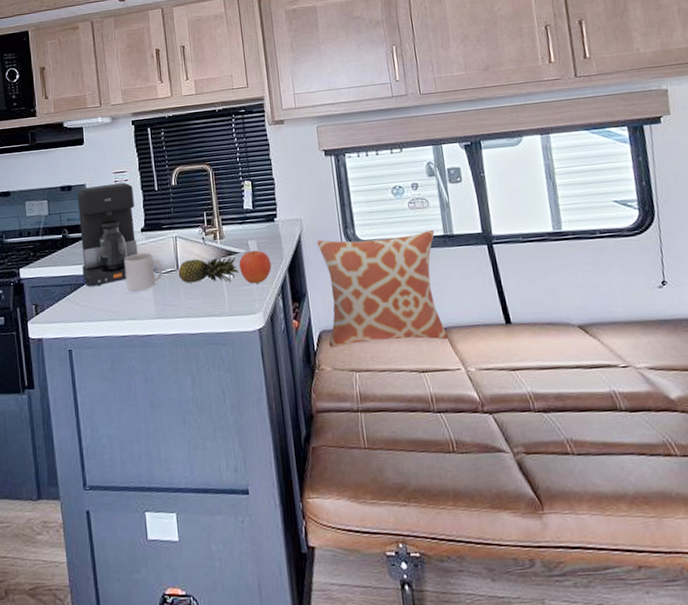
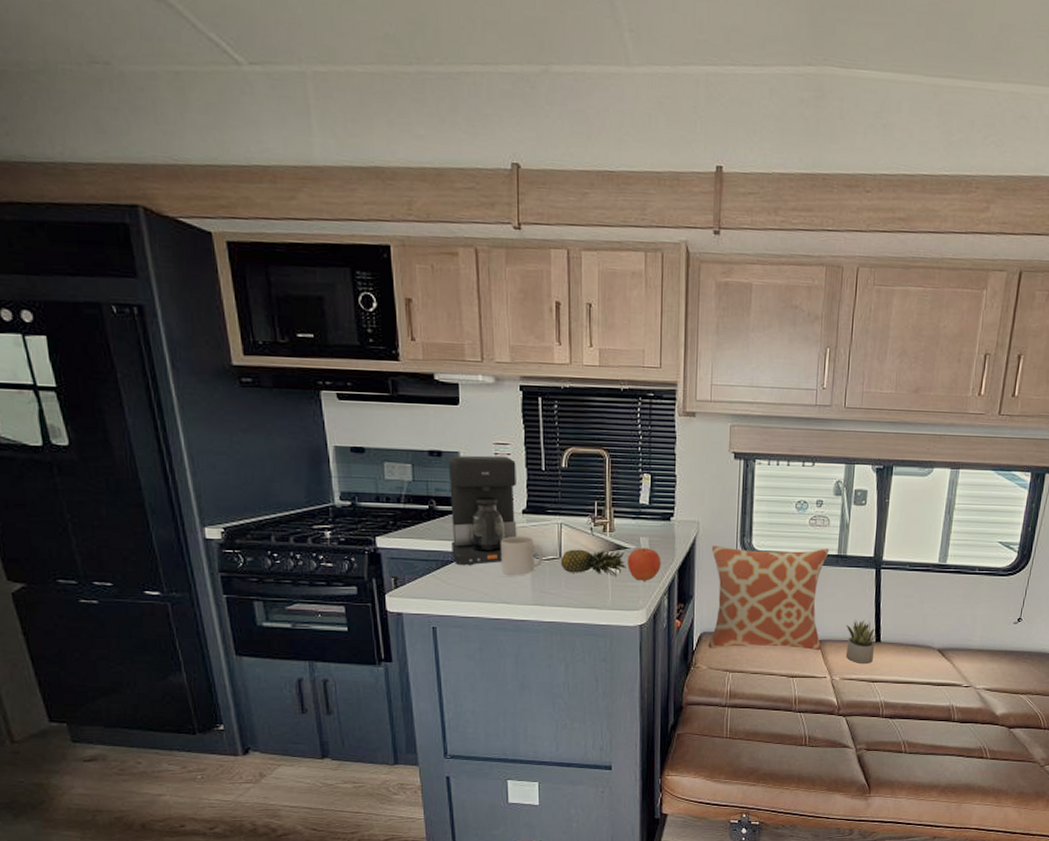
succulent plant: none [469,300,508,351] -> present [846,619,876,665]

